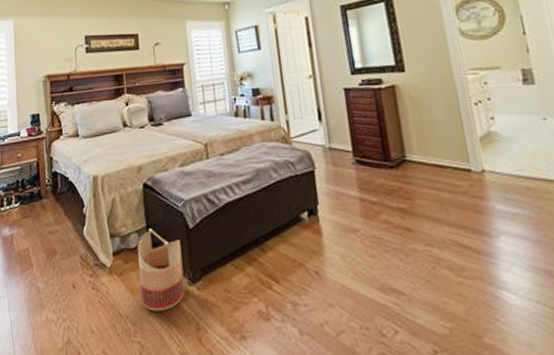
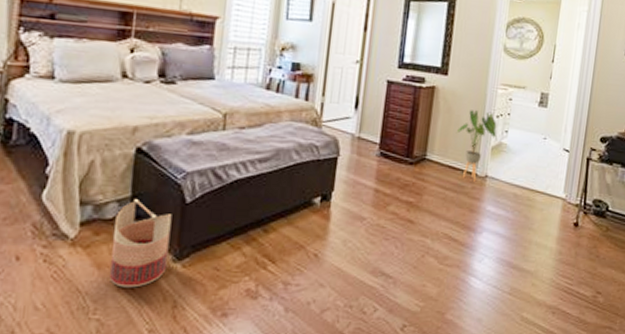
house plant: none [432,101,483,179] -> present [456,110,497,182]

